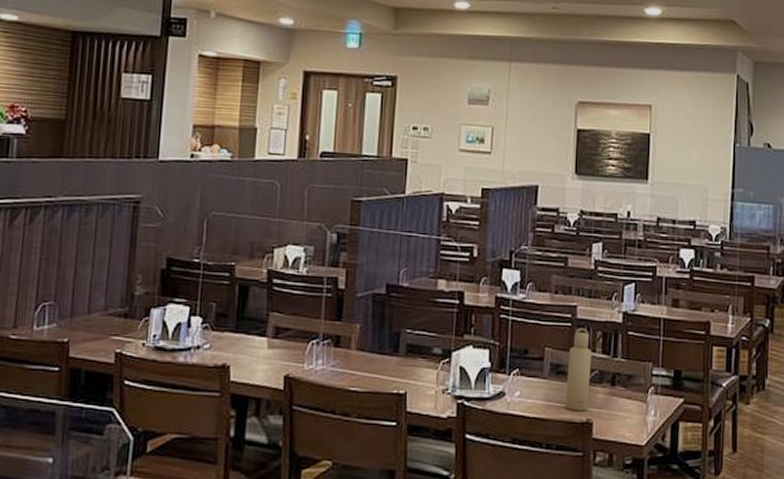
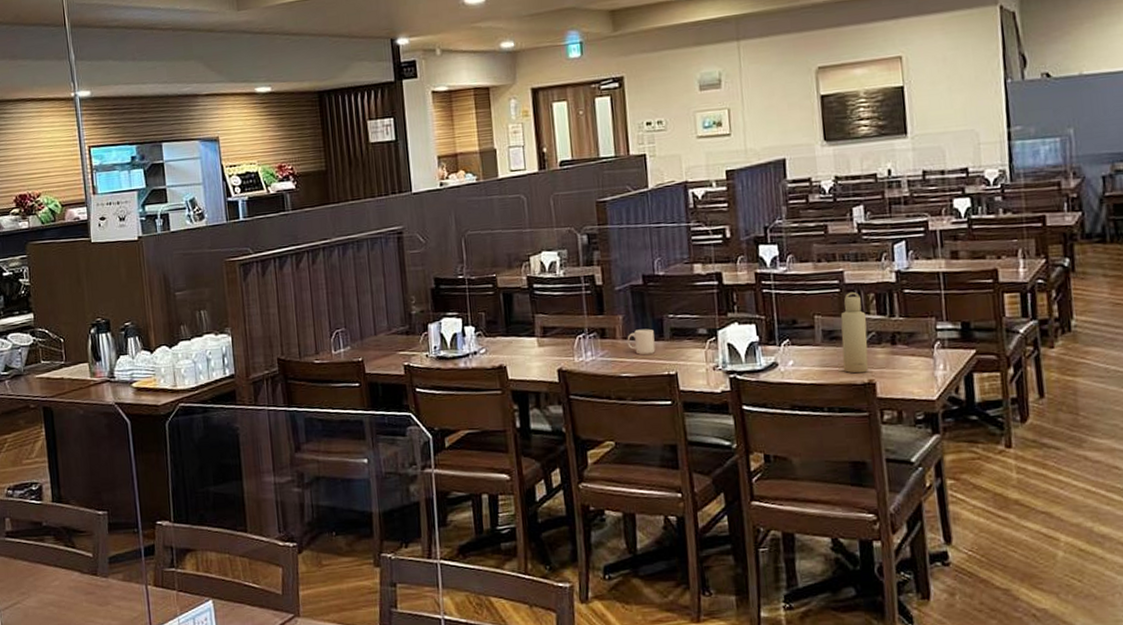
cup: none [361,341,389,370] -> present [627,328,656,356]

